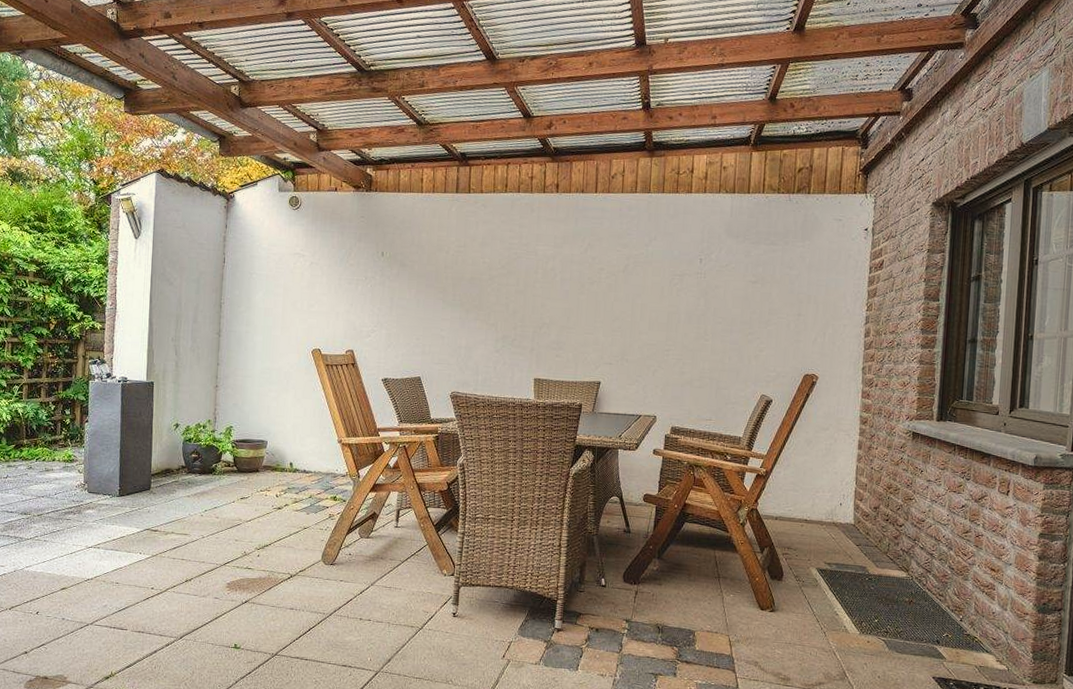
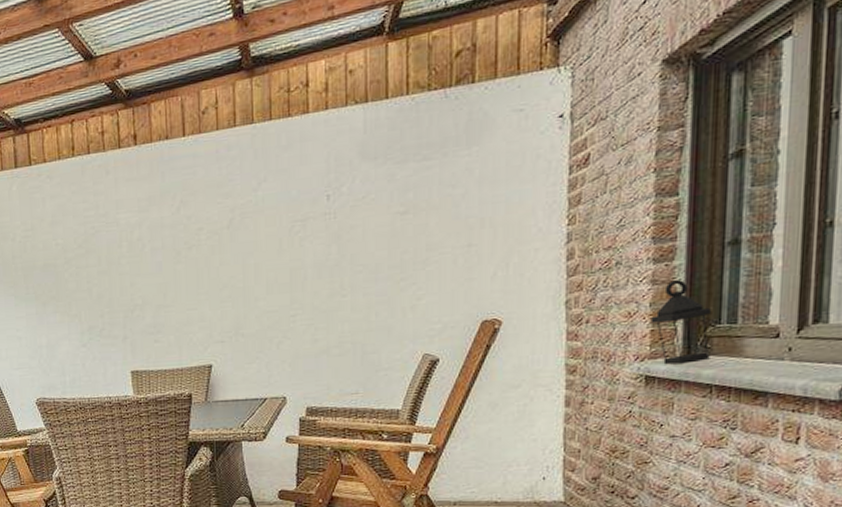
lantern: none [918,363,956,426] -> present [650,280,711,365]

